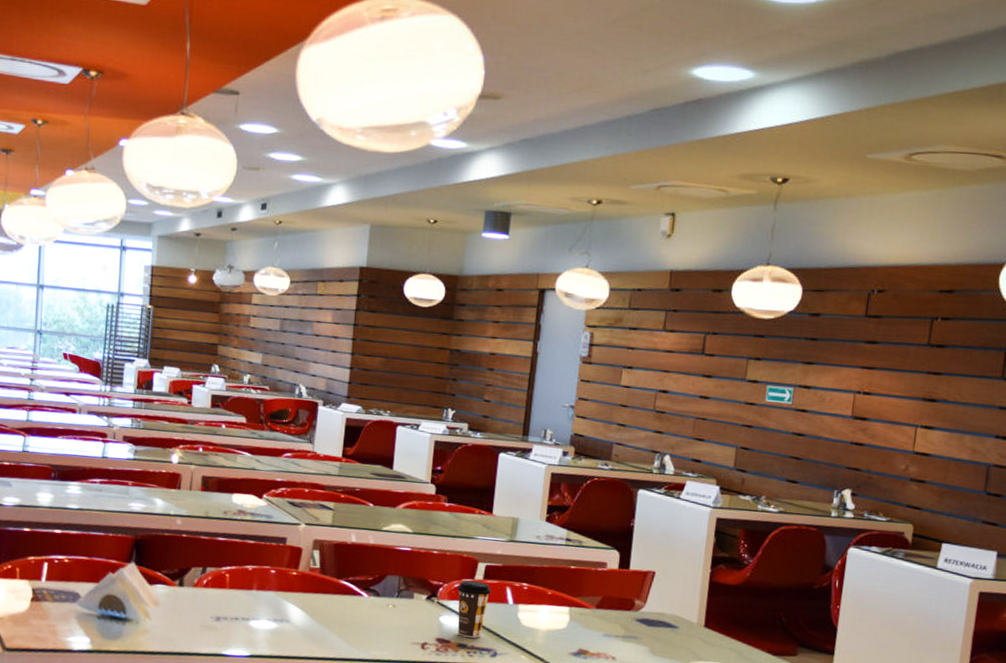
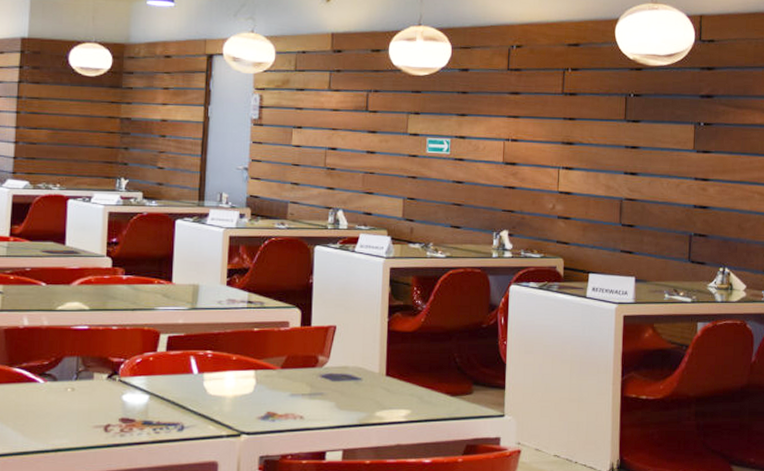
coffee cup: present [457,580,491,638] -> none [139,354,175,413]

